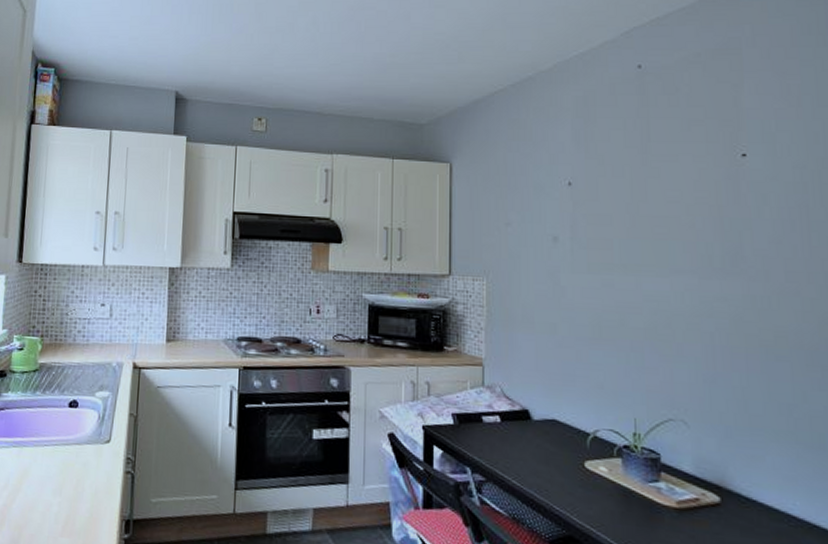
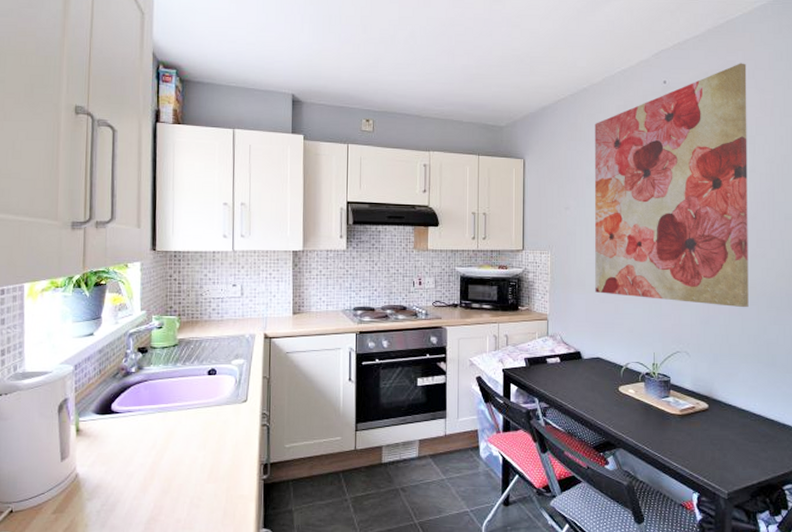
wall art: none [543,39,777,365] -> present [594,63,749,308]

